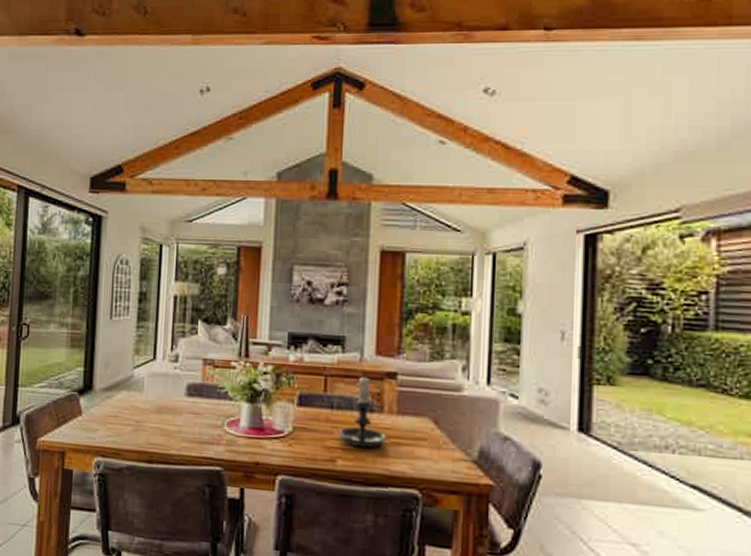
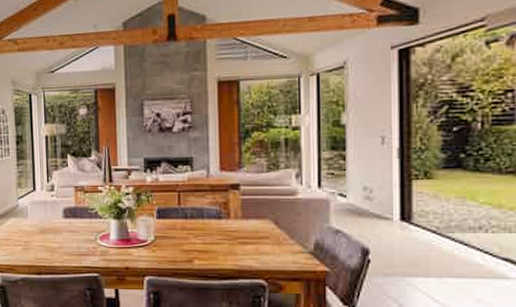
candle holder: present [338,374,386,448] -> none [192,187,234,249]

